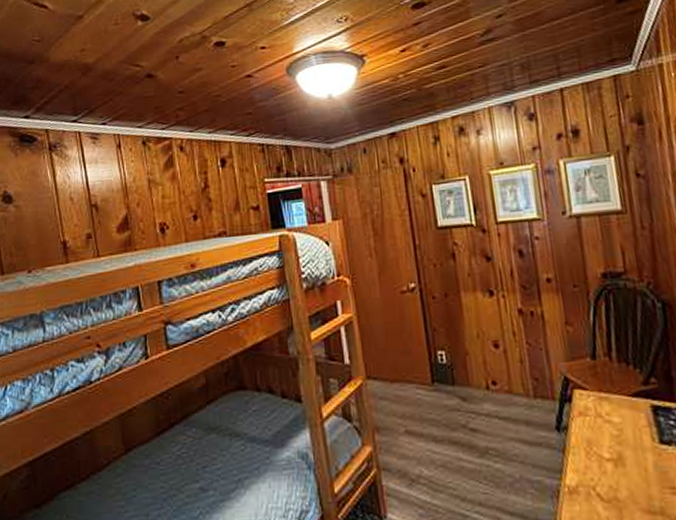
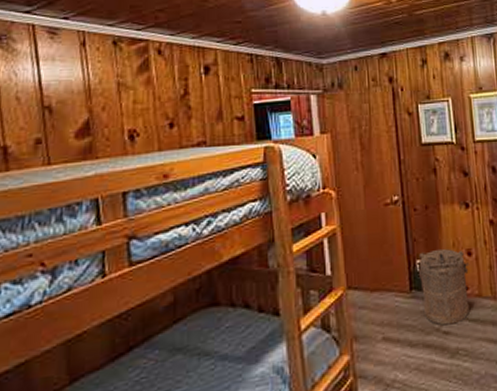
laundry hamper: none [440,340,499,422] -> present [419,249,470,326]

